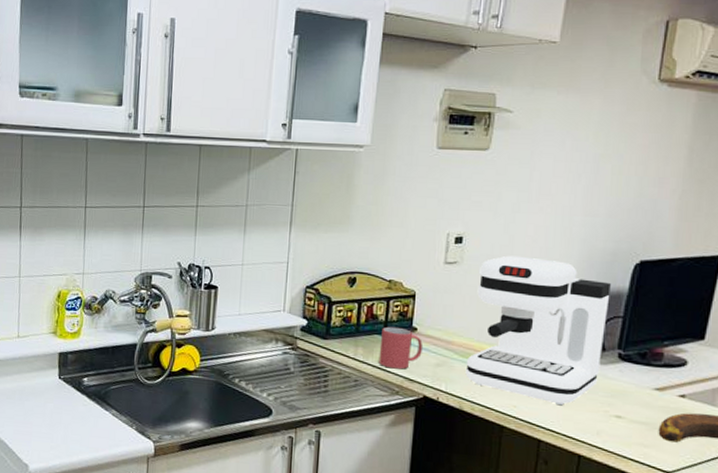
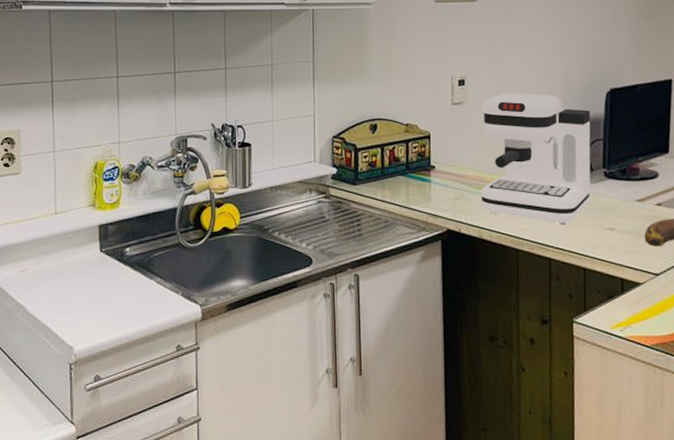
mug: present [379,326,423,370] -> none [404,167,441,206]

